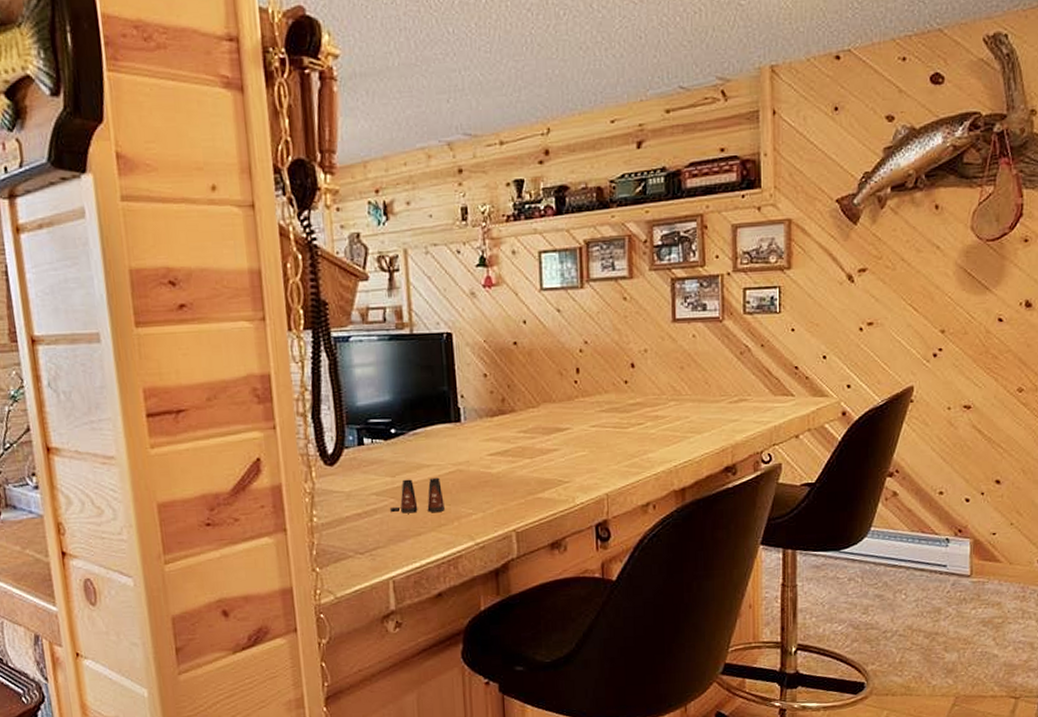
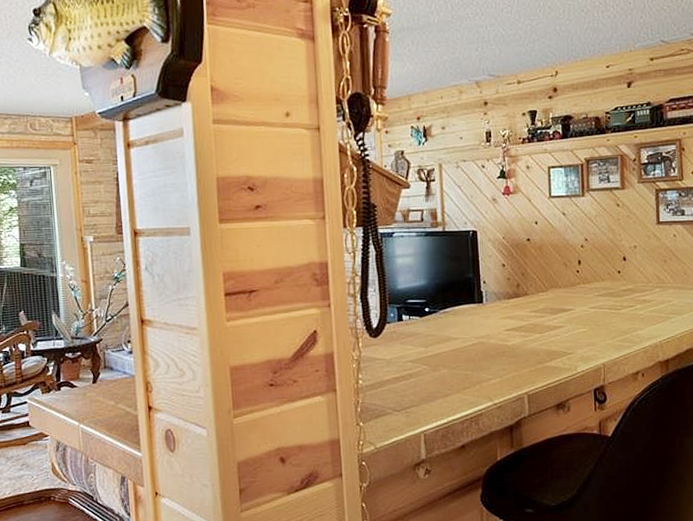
salt shaker: present [390,477,445,514] -> none [423,348,468,378]

